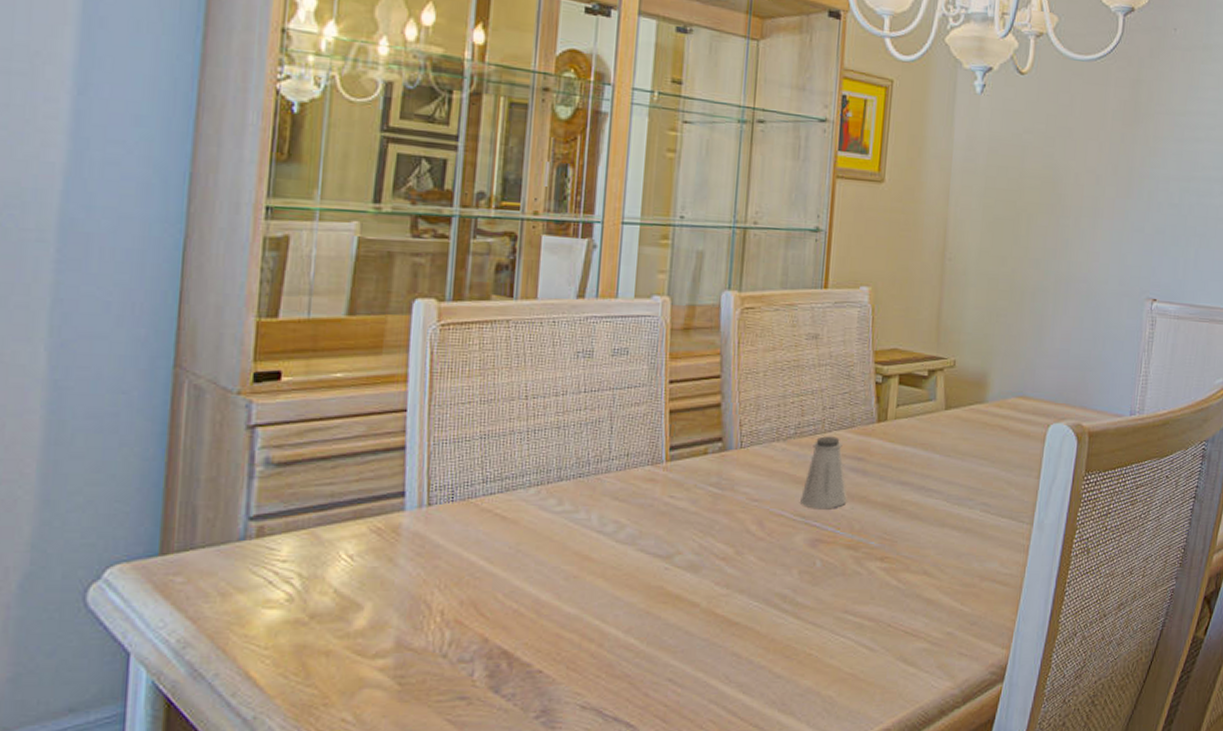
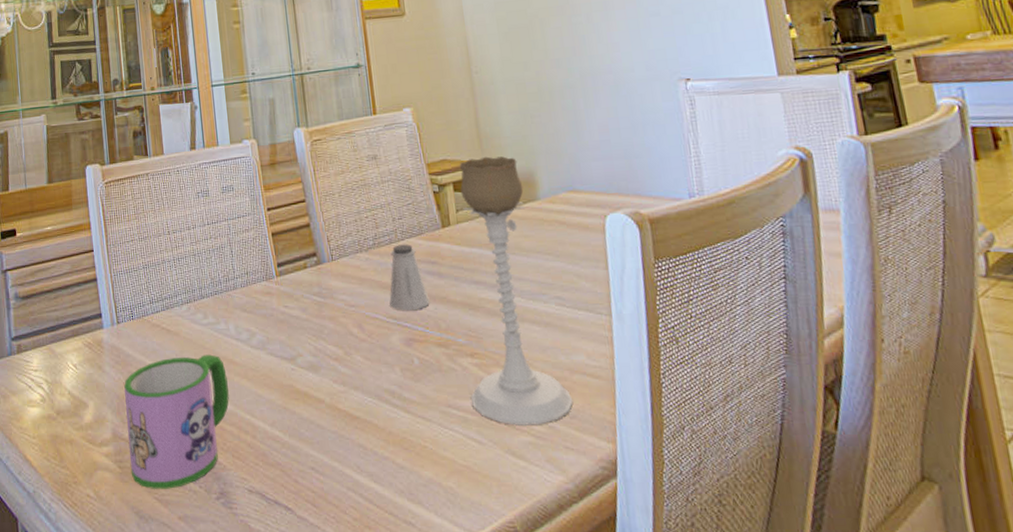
mug: none [416,548,577,709] -> present [124,354,229,489]
candle holder: none [871,351,977,632] -> present [459,156,573,426]

